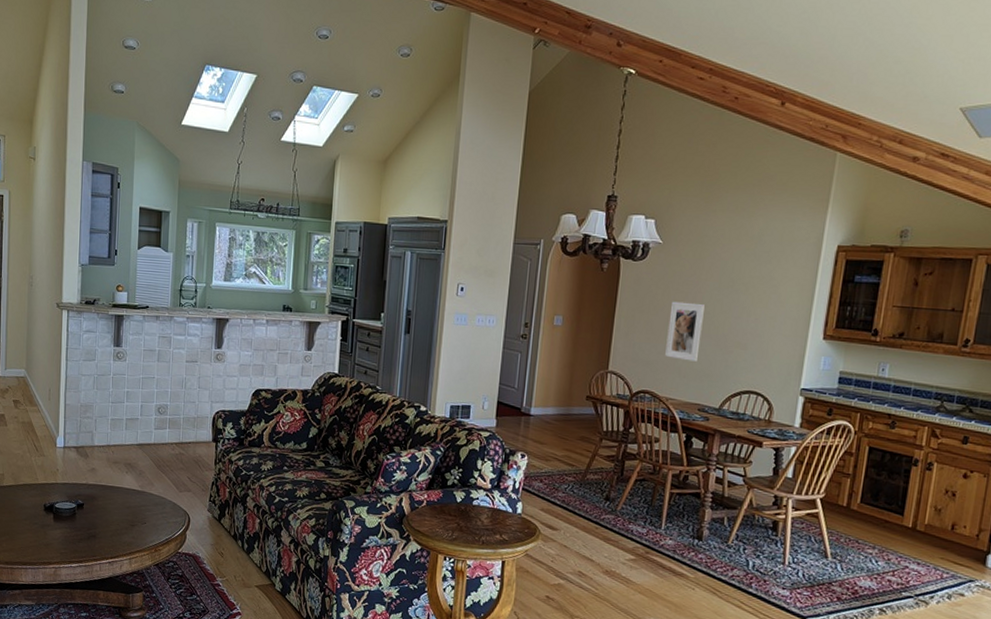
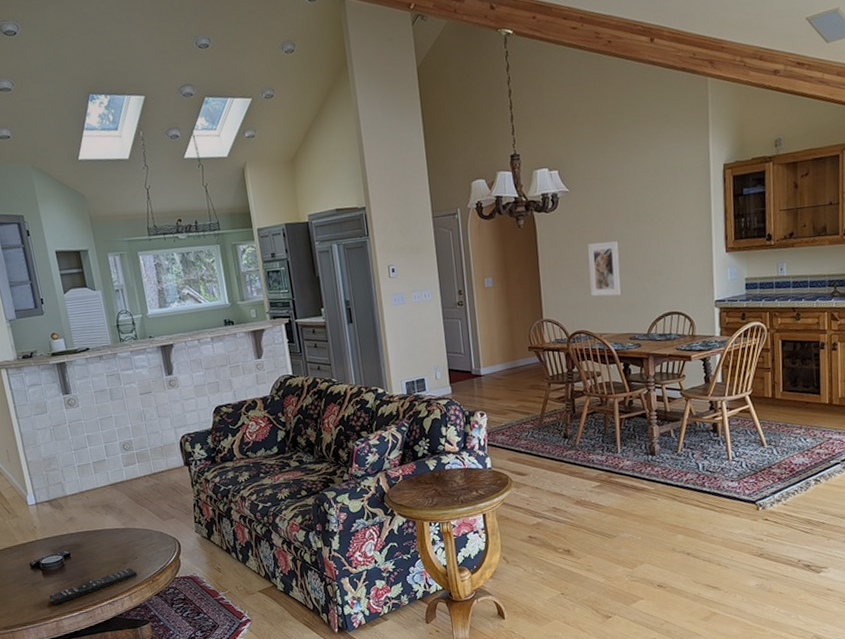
remote control: none [54,531,142,552] -> present [48,567,138,605]

